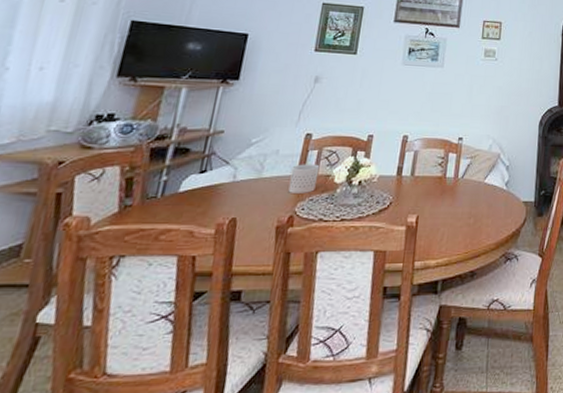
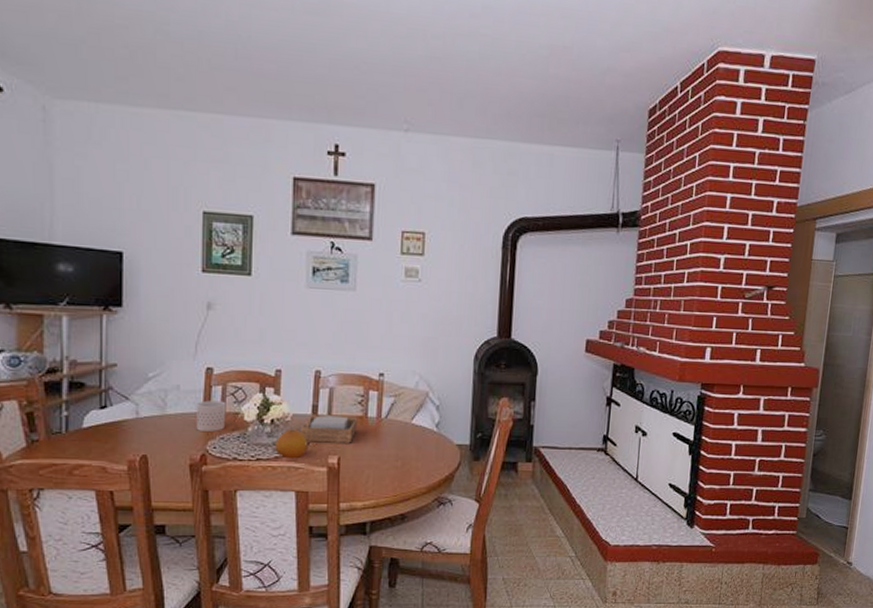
fruit: none [359,188,391,219] -> present [275,428,308,459]
napkin holder: none [385,176,437,204] -> present [301,415,358,445]

